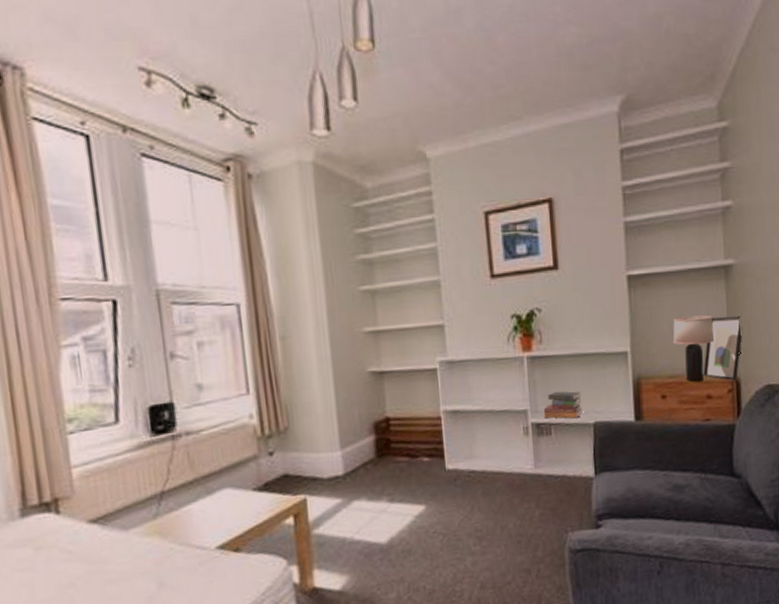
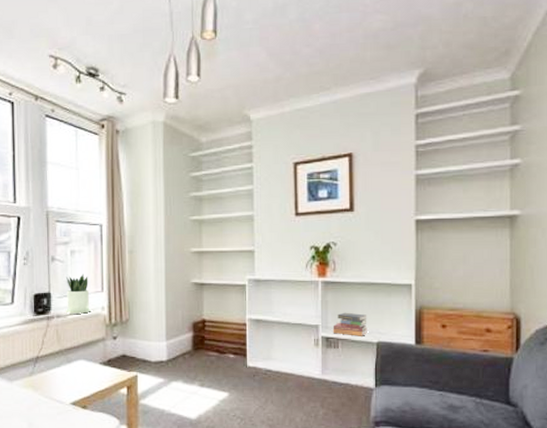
planter: none [194,372,235,429] -> present [65,274,91,314]
table lamp: present [673,315,715,383] -> none [455,258,497,316]
picture frame: present [703,316,743,381] -> none [484,260,526,319]

